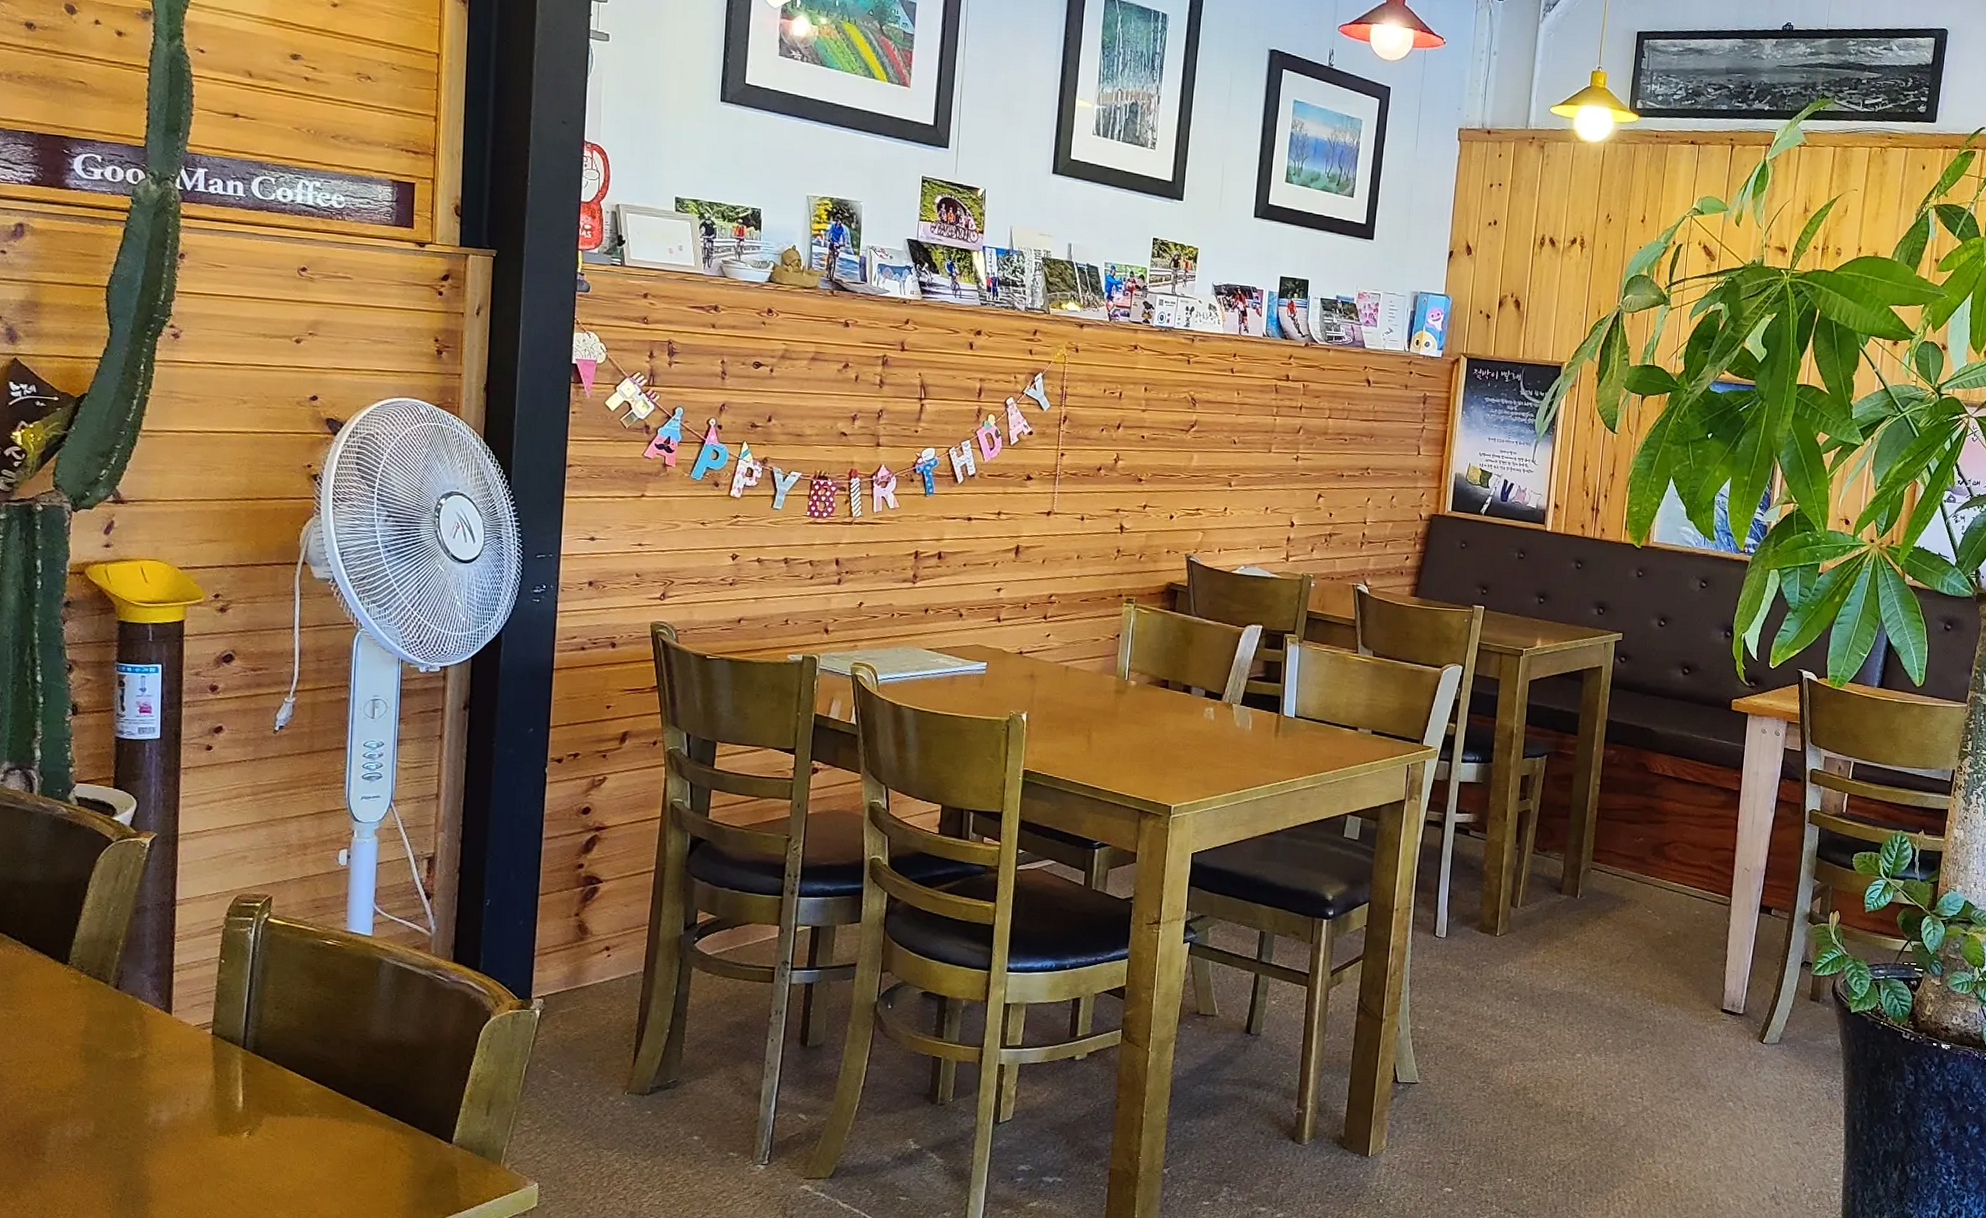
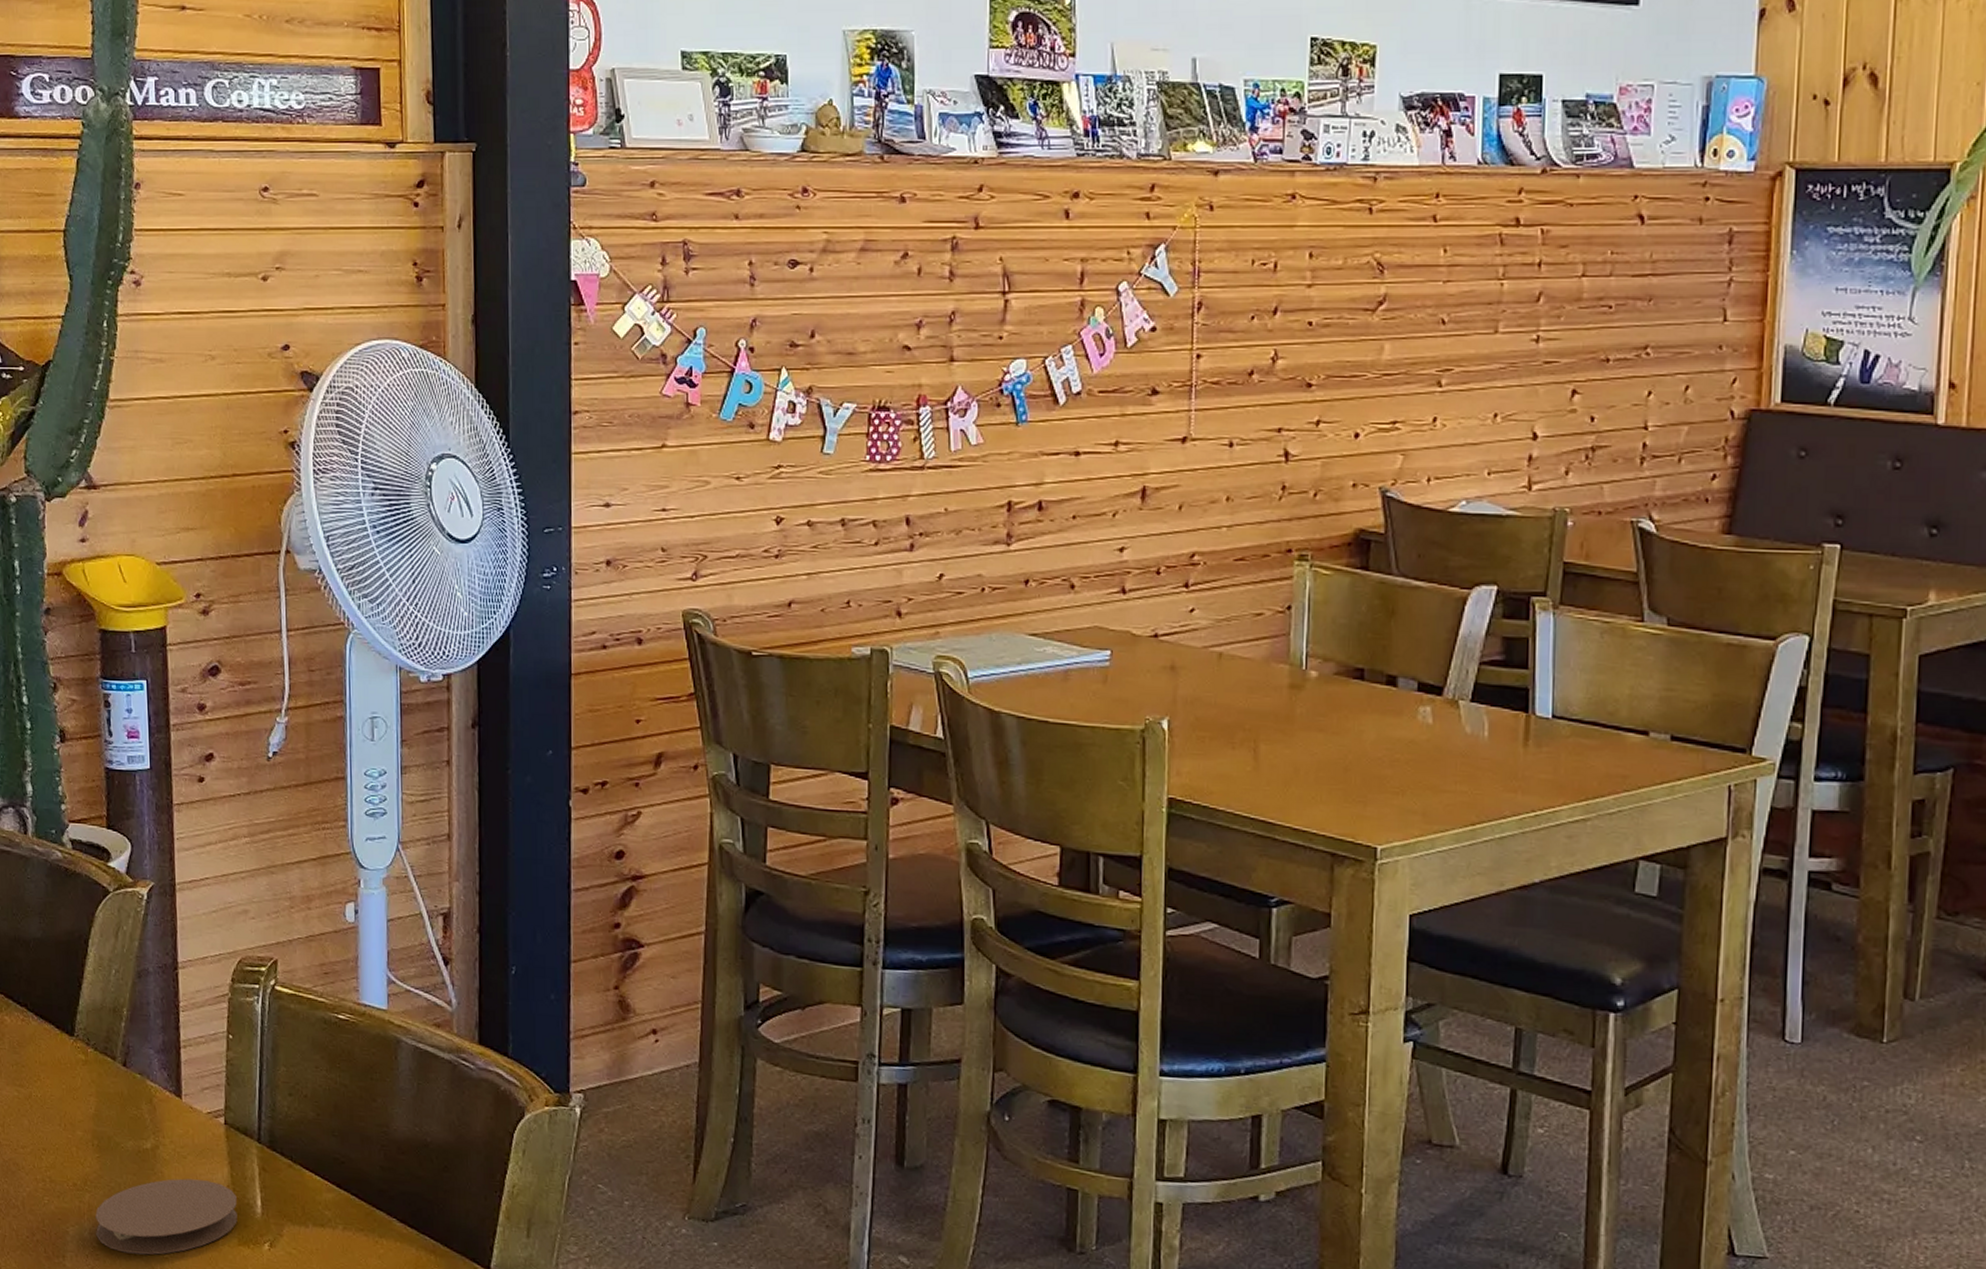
coaster: none [78,1081,219,1148] -> present [95,1178,238,1255]

